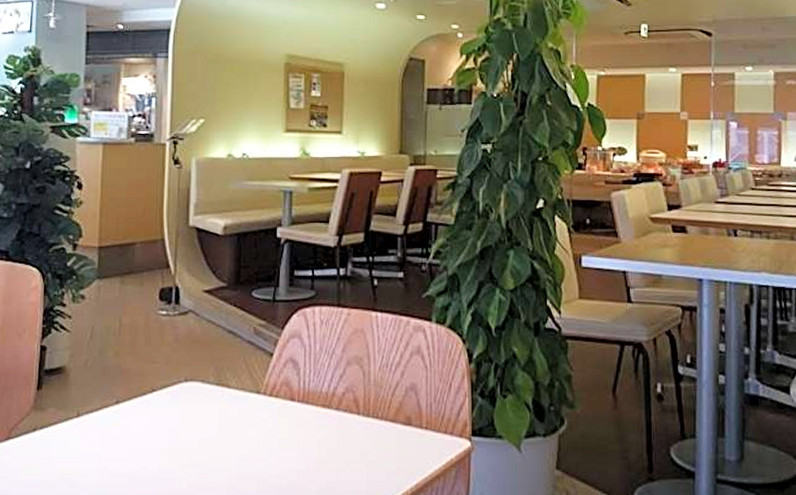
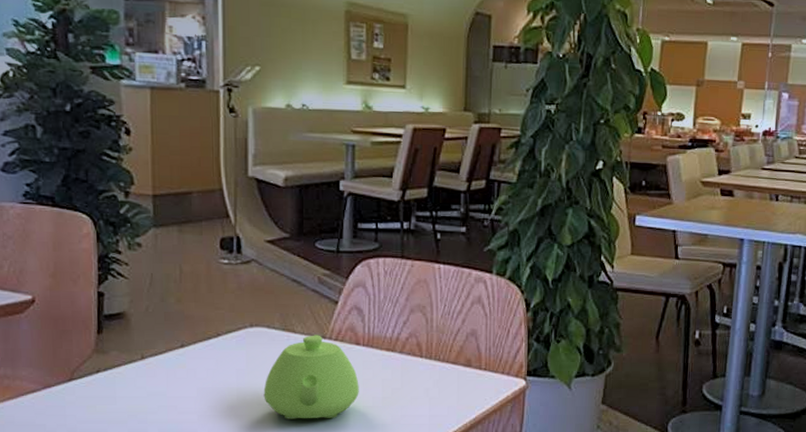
teapot: none [195,390,293,484] -> present [263,335,359,419]

